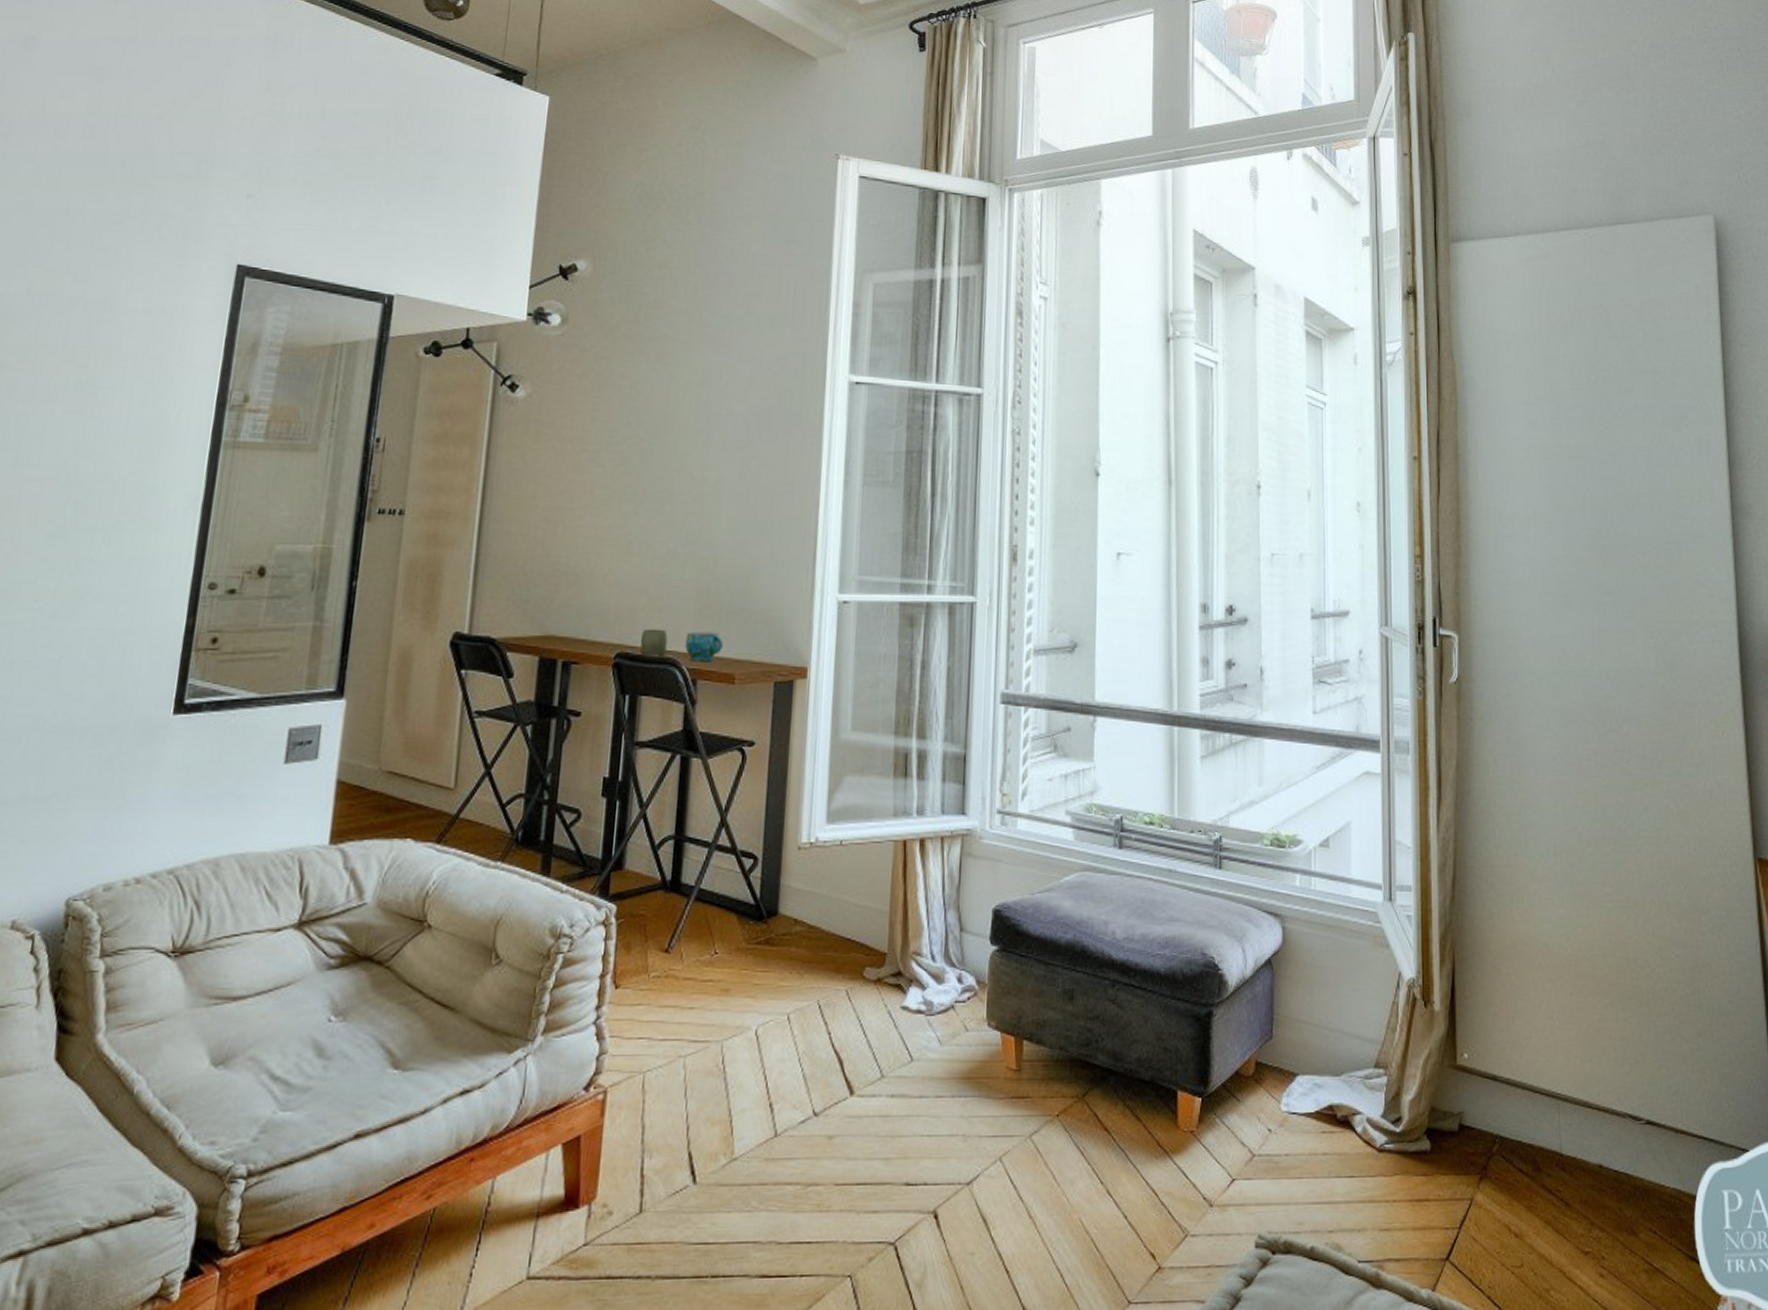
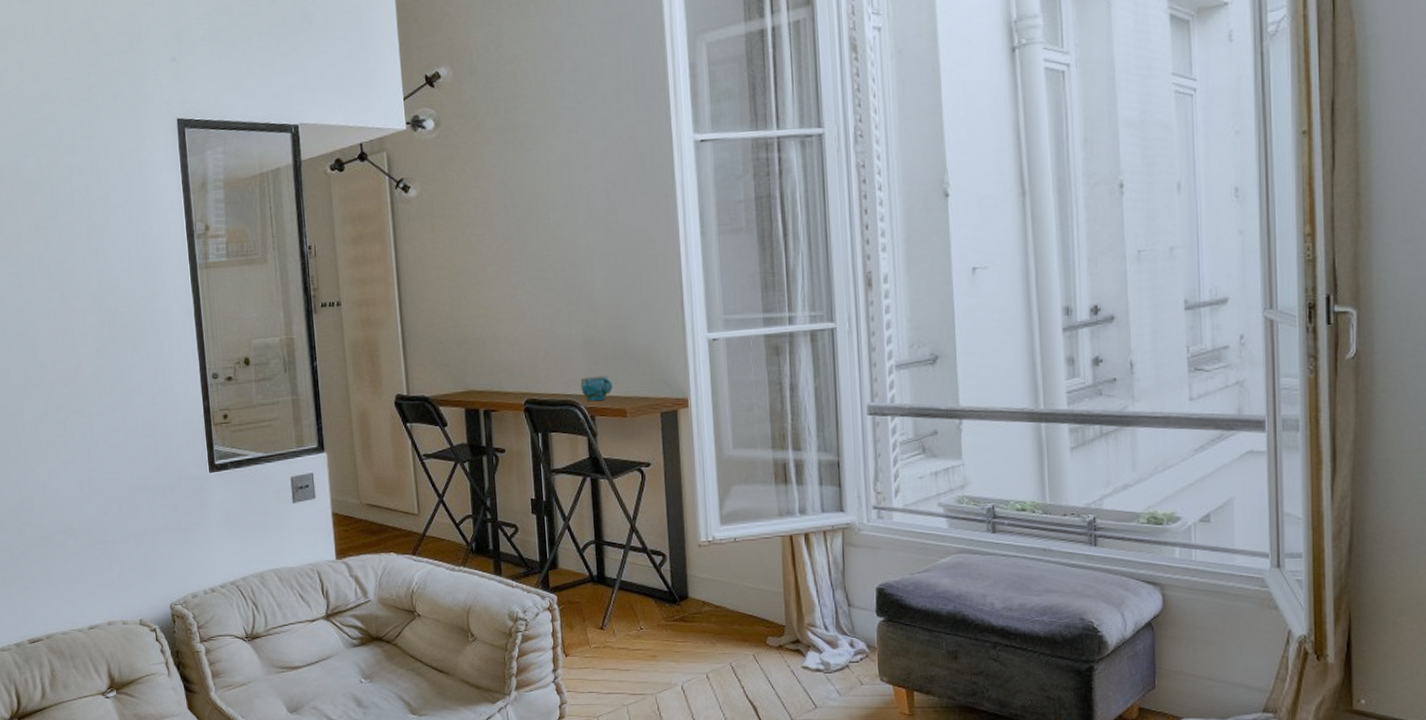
mug: present [640,628,668,658] -> none [544,377,566,401]

